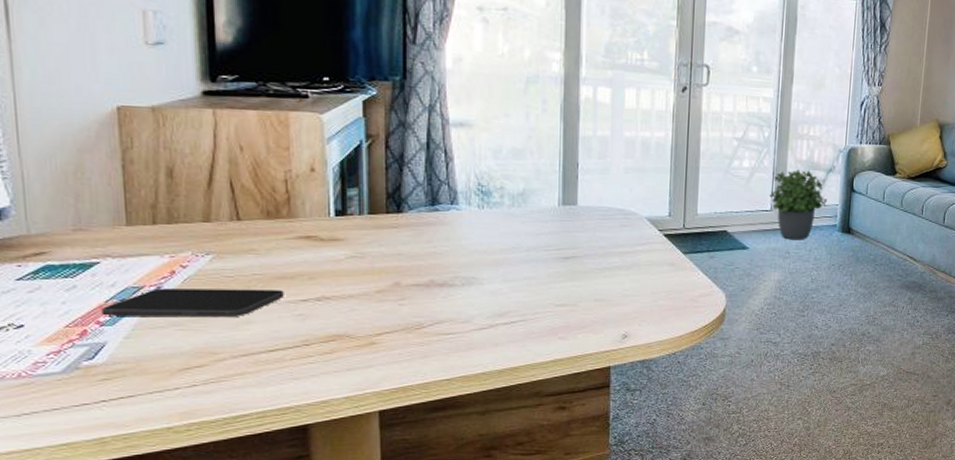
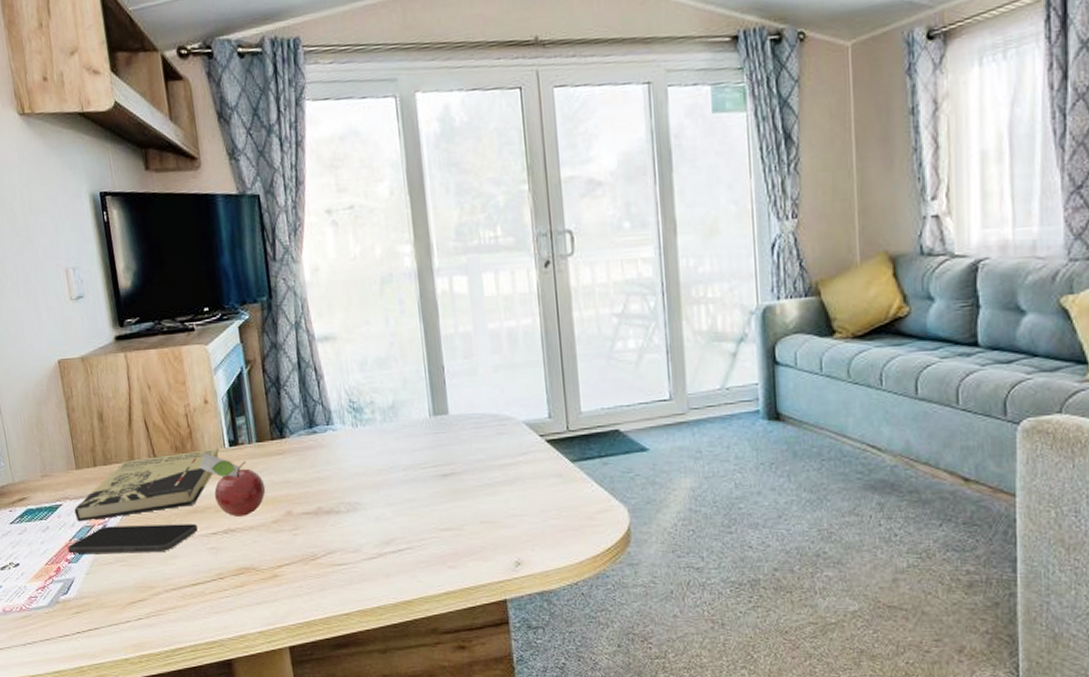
book: none [117,216,322,282] -> present [74,448,219,522]
fruit: none [294,220,373,285] -> present [199,452,266,517]
potted plant: present [769,169,827,240] -> none [665,343,742,435]

